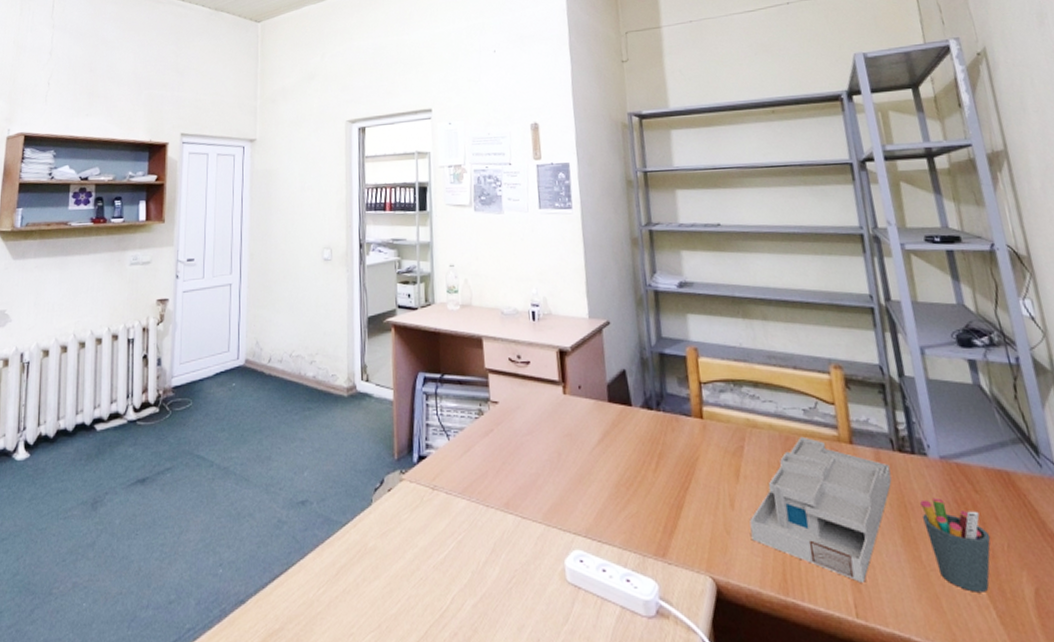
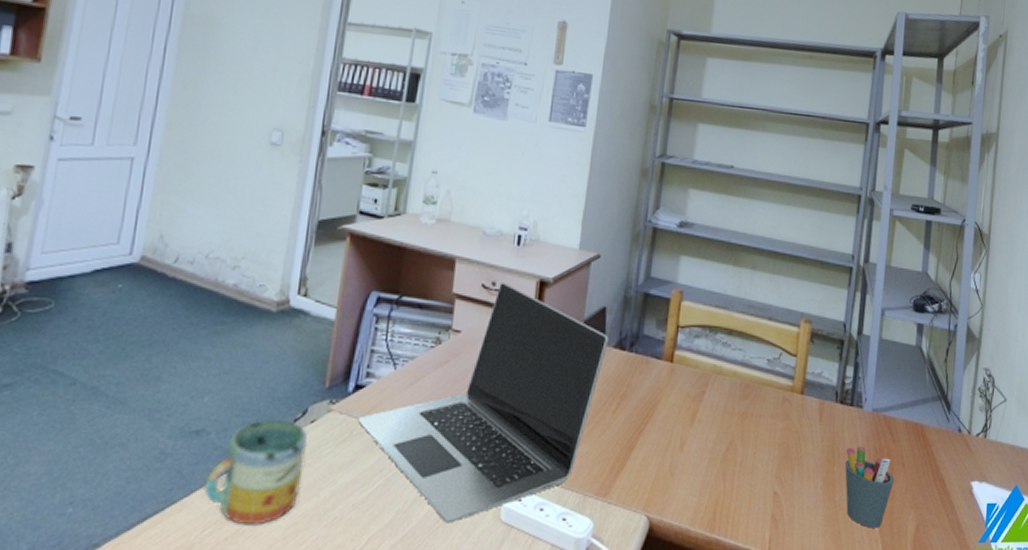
mug: none [314,490,389,585] -> present [204,420,308,525]
laptop: none [425,354,635,584] -> present [358,281,609,523]
desk organizer: present [749,436,892,584] -> none [693,385,829,522]

